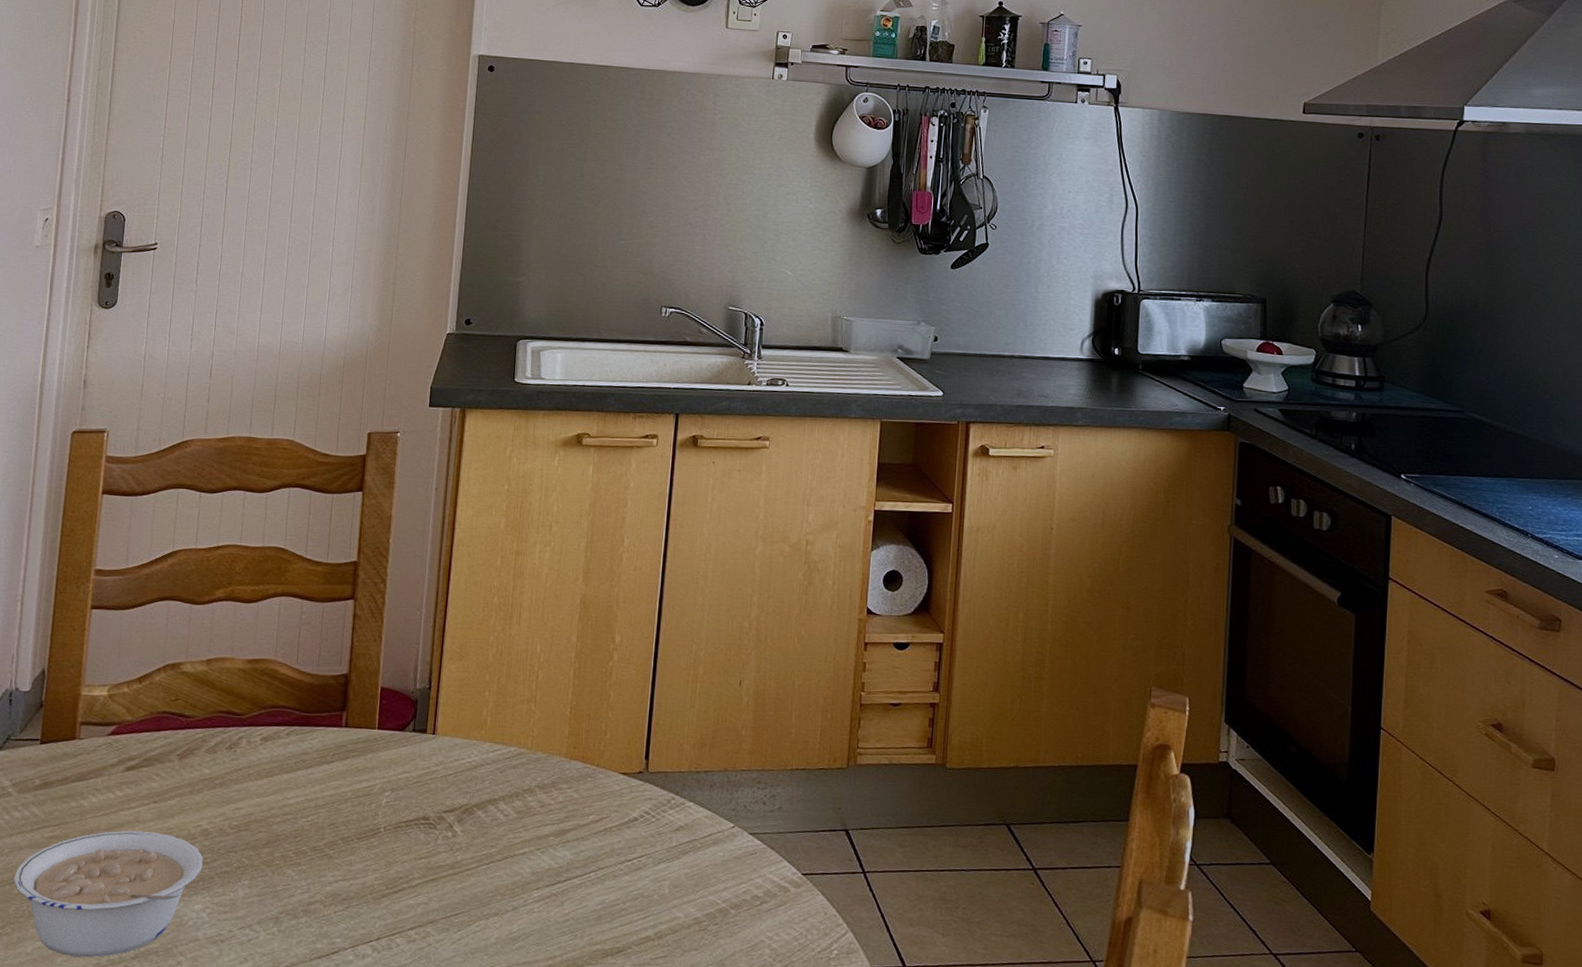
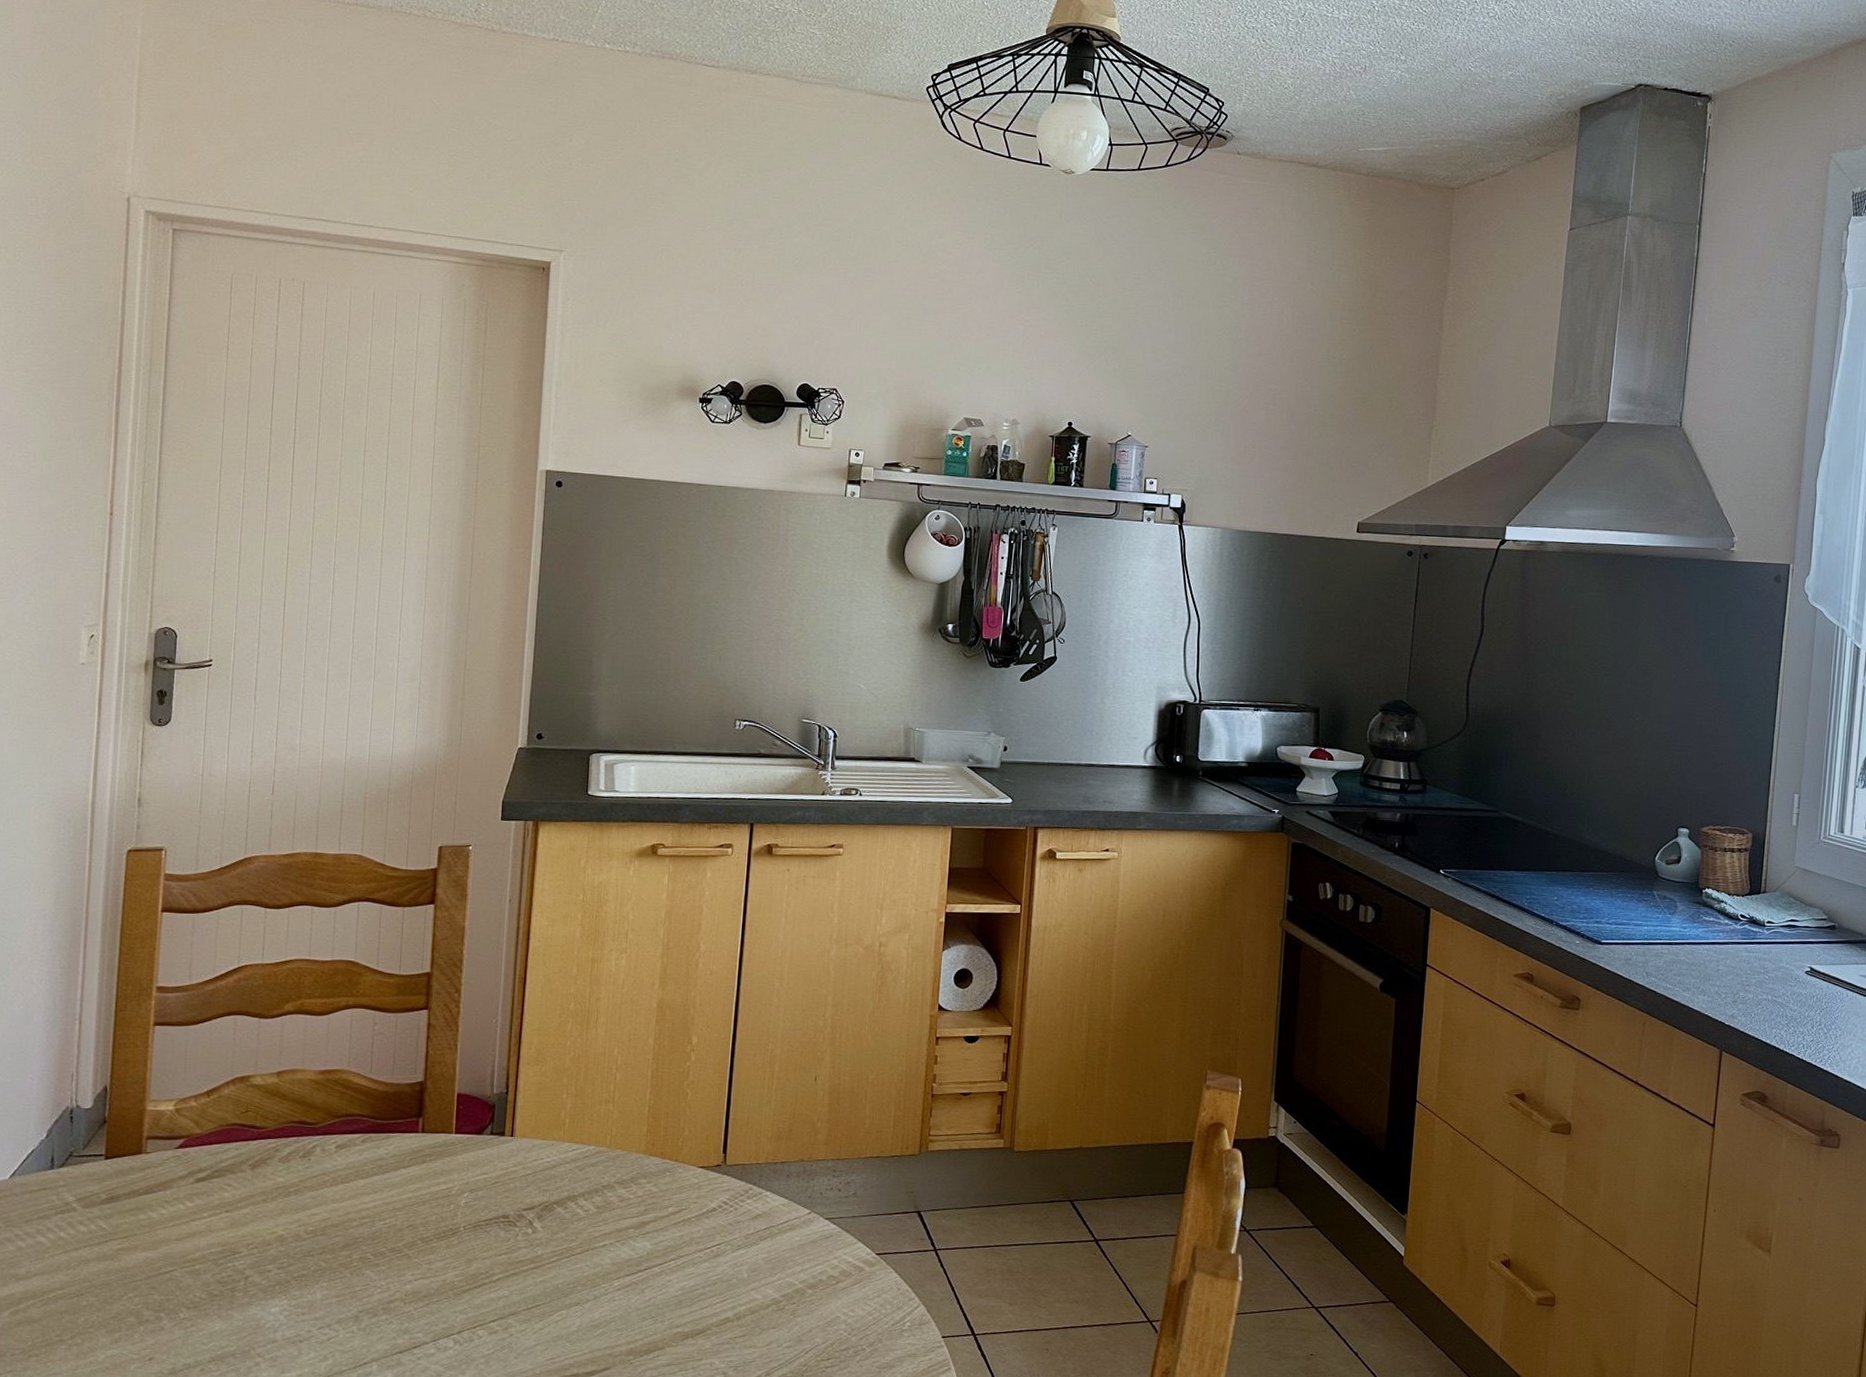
legume: present [13,830,203,958] -> none [81,1239,279,1363]

